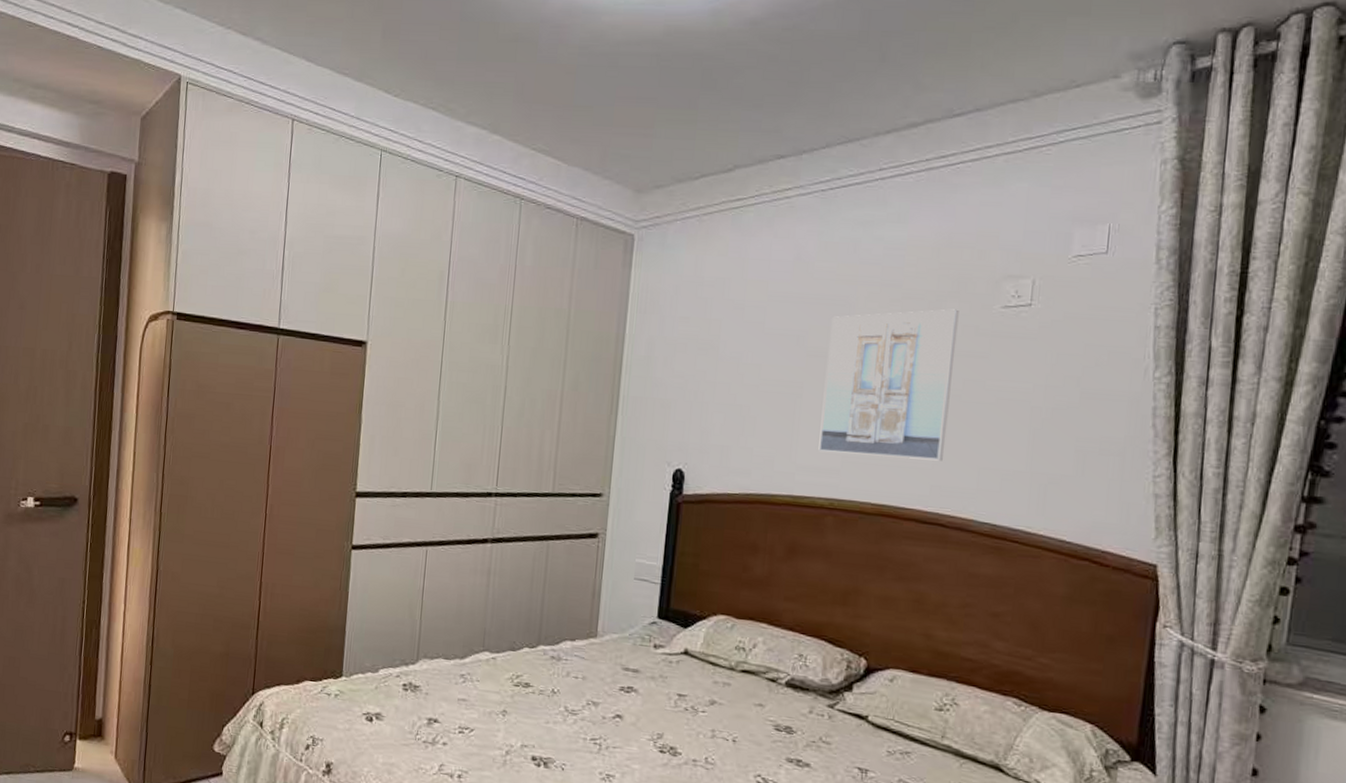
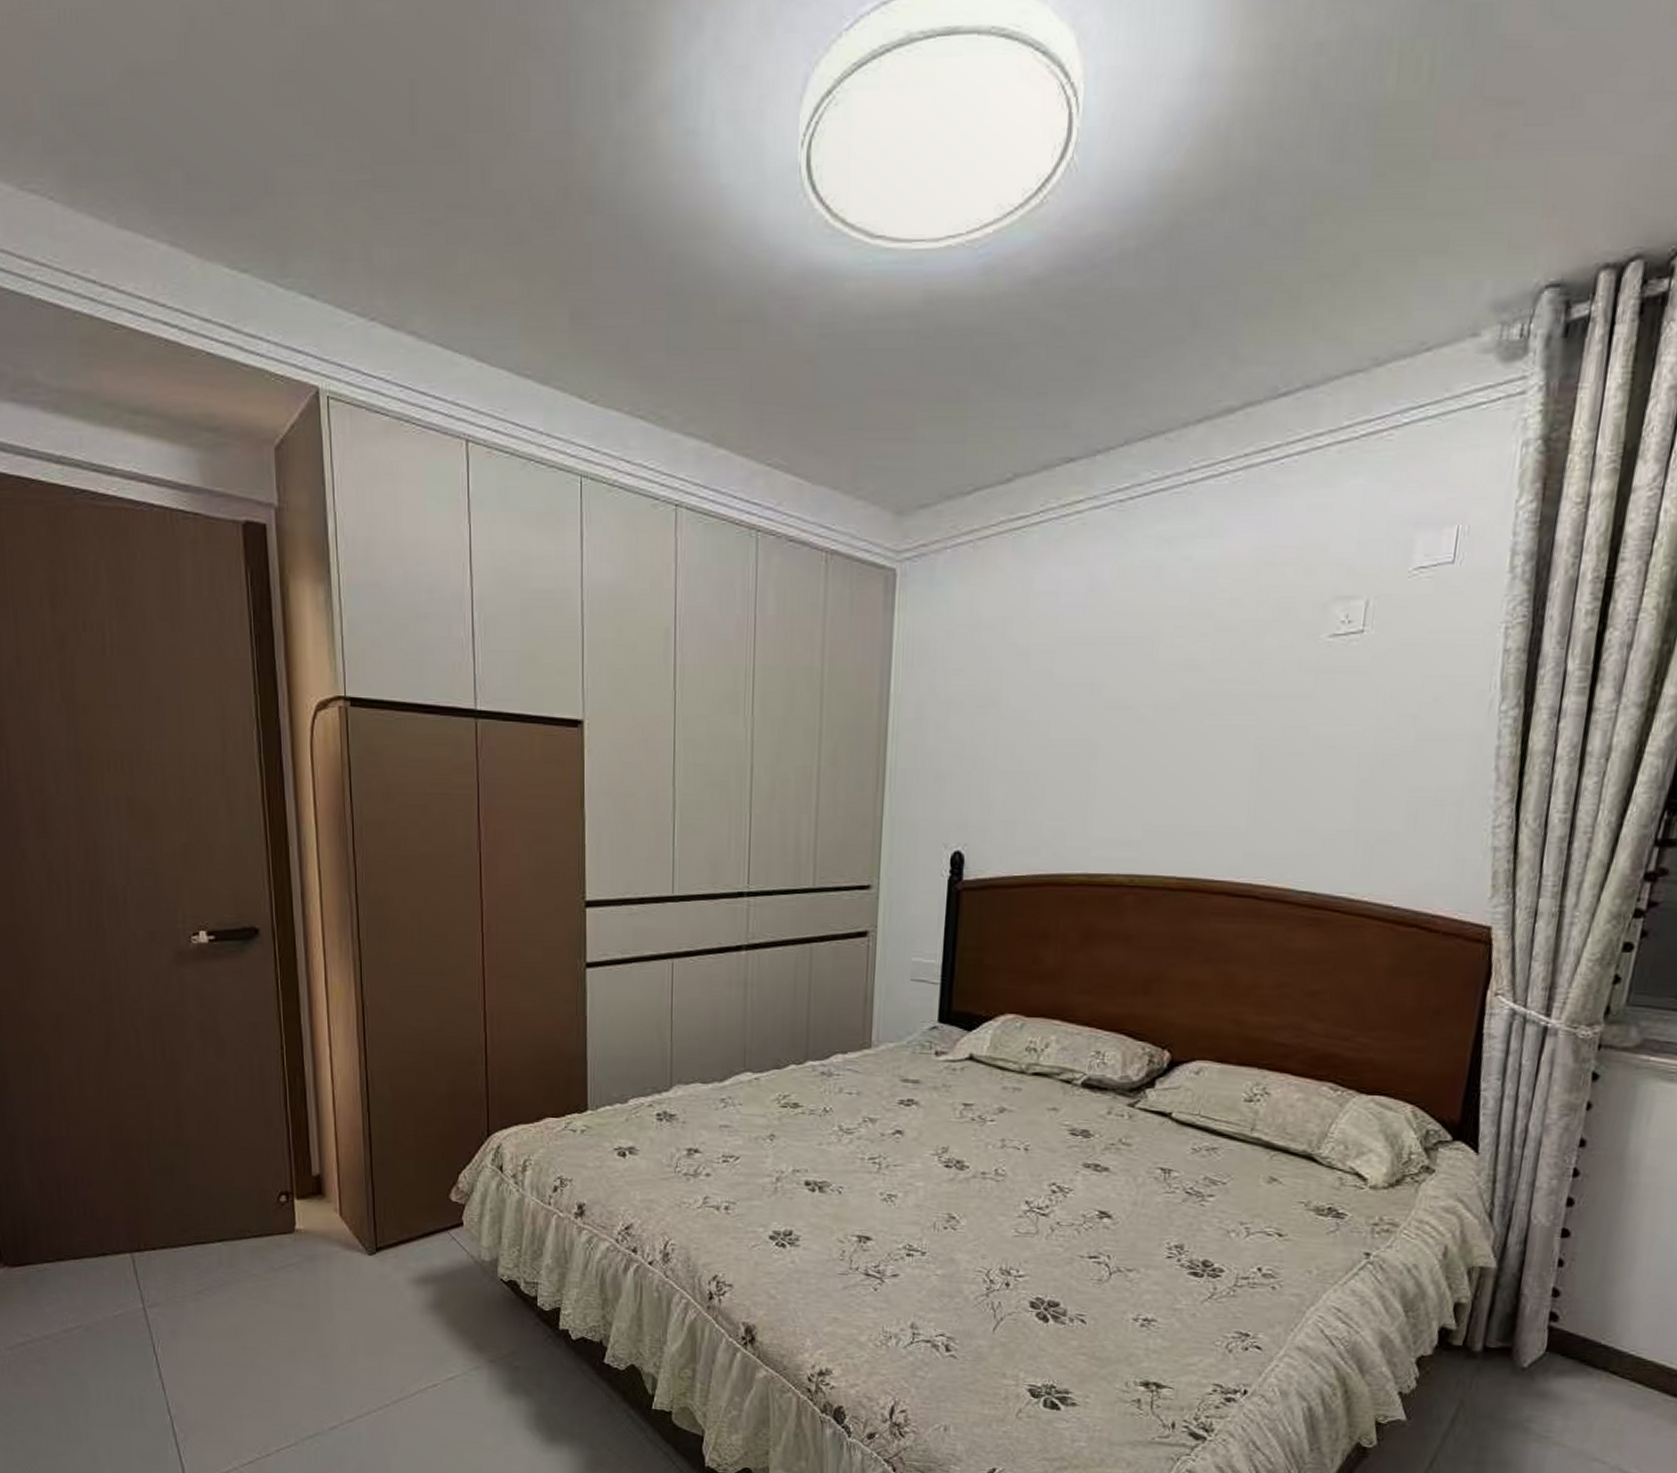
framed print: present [818,309,959,461] -> none [1117,641,1280,824]

